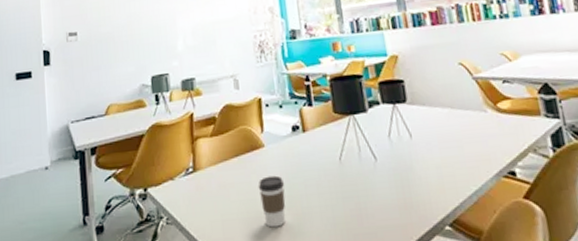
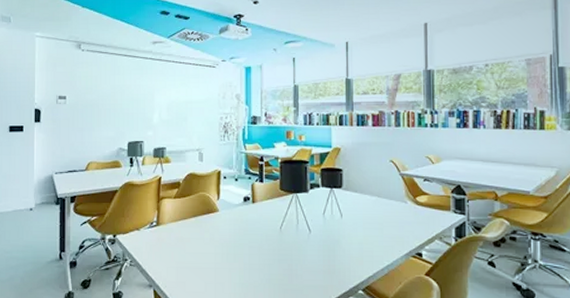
coffee cup: present [258,175,286,228] -> none [209,236,232,277]

